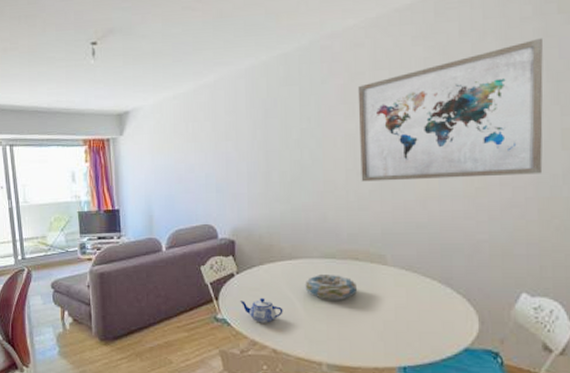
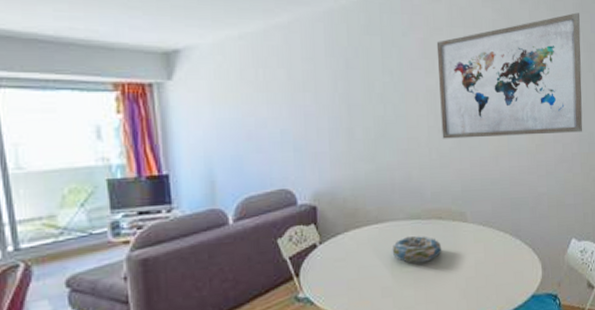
teapot: present [240,298,283,323] -> none [324,268,371,297]

